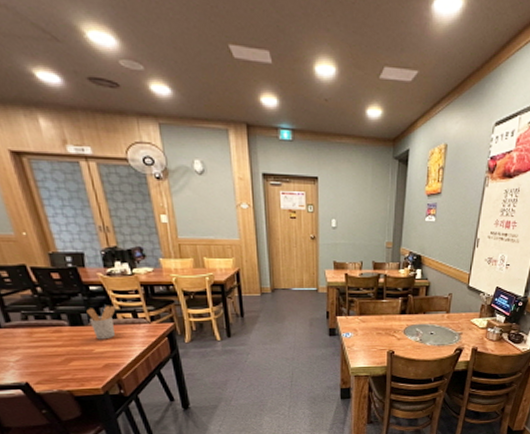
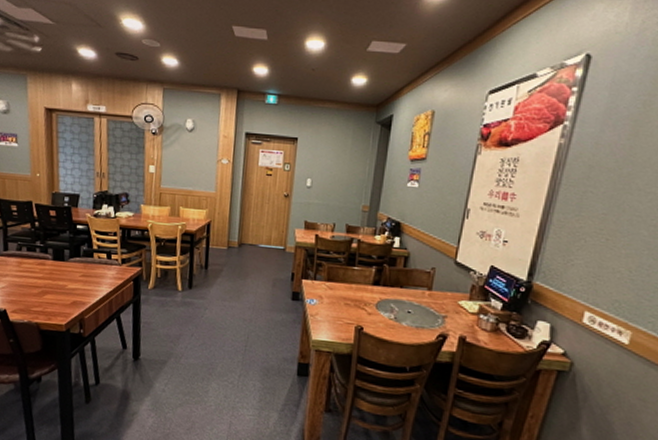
utensil holder: present [86,305,116,340] -> none [69,244,94,277]

